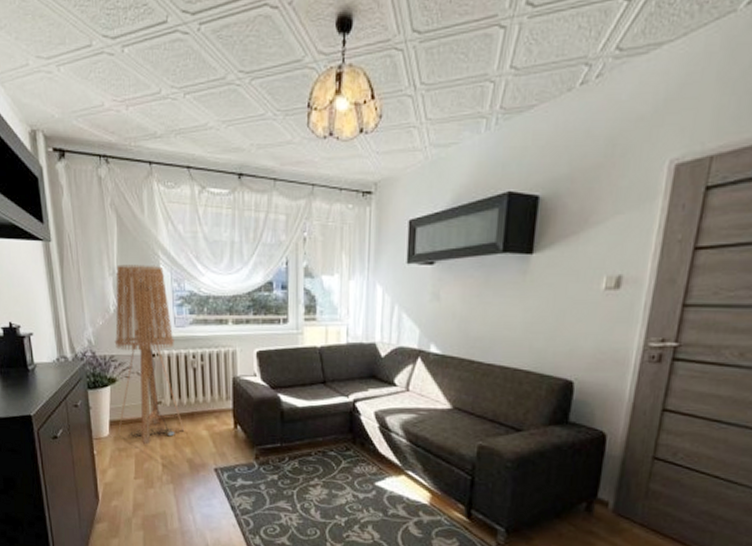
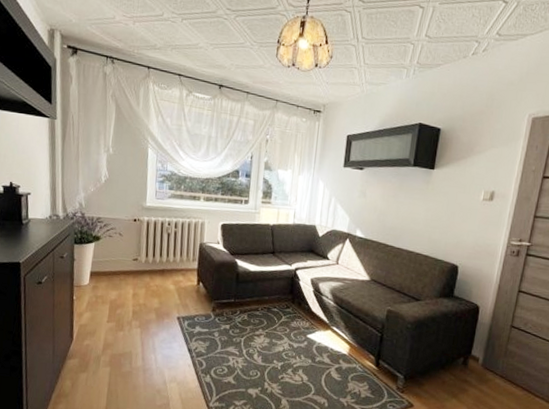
floor lamp: present [114,264,185,445] -> none [96,144,156,294]

